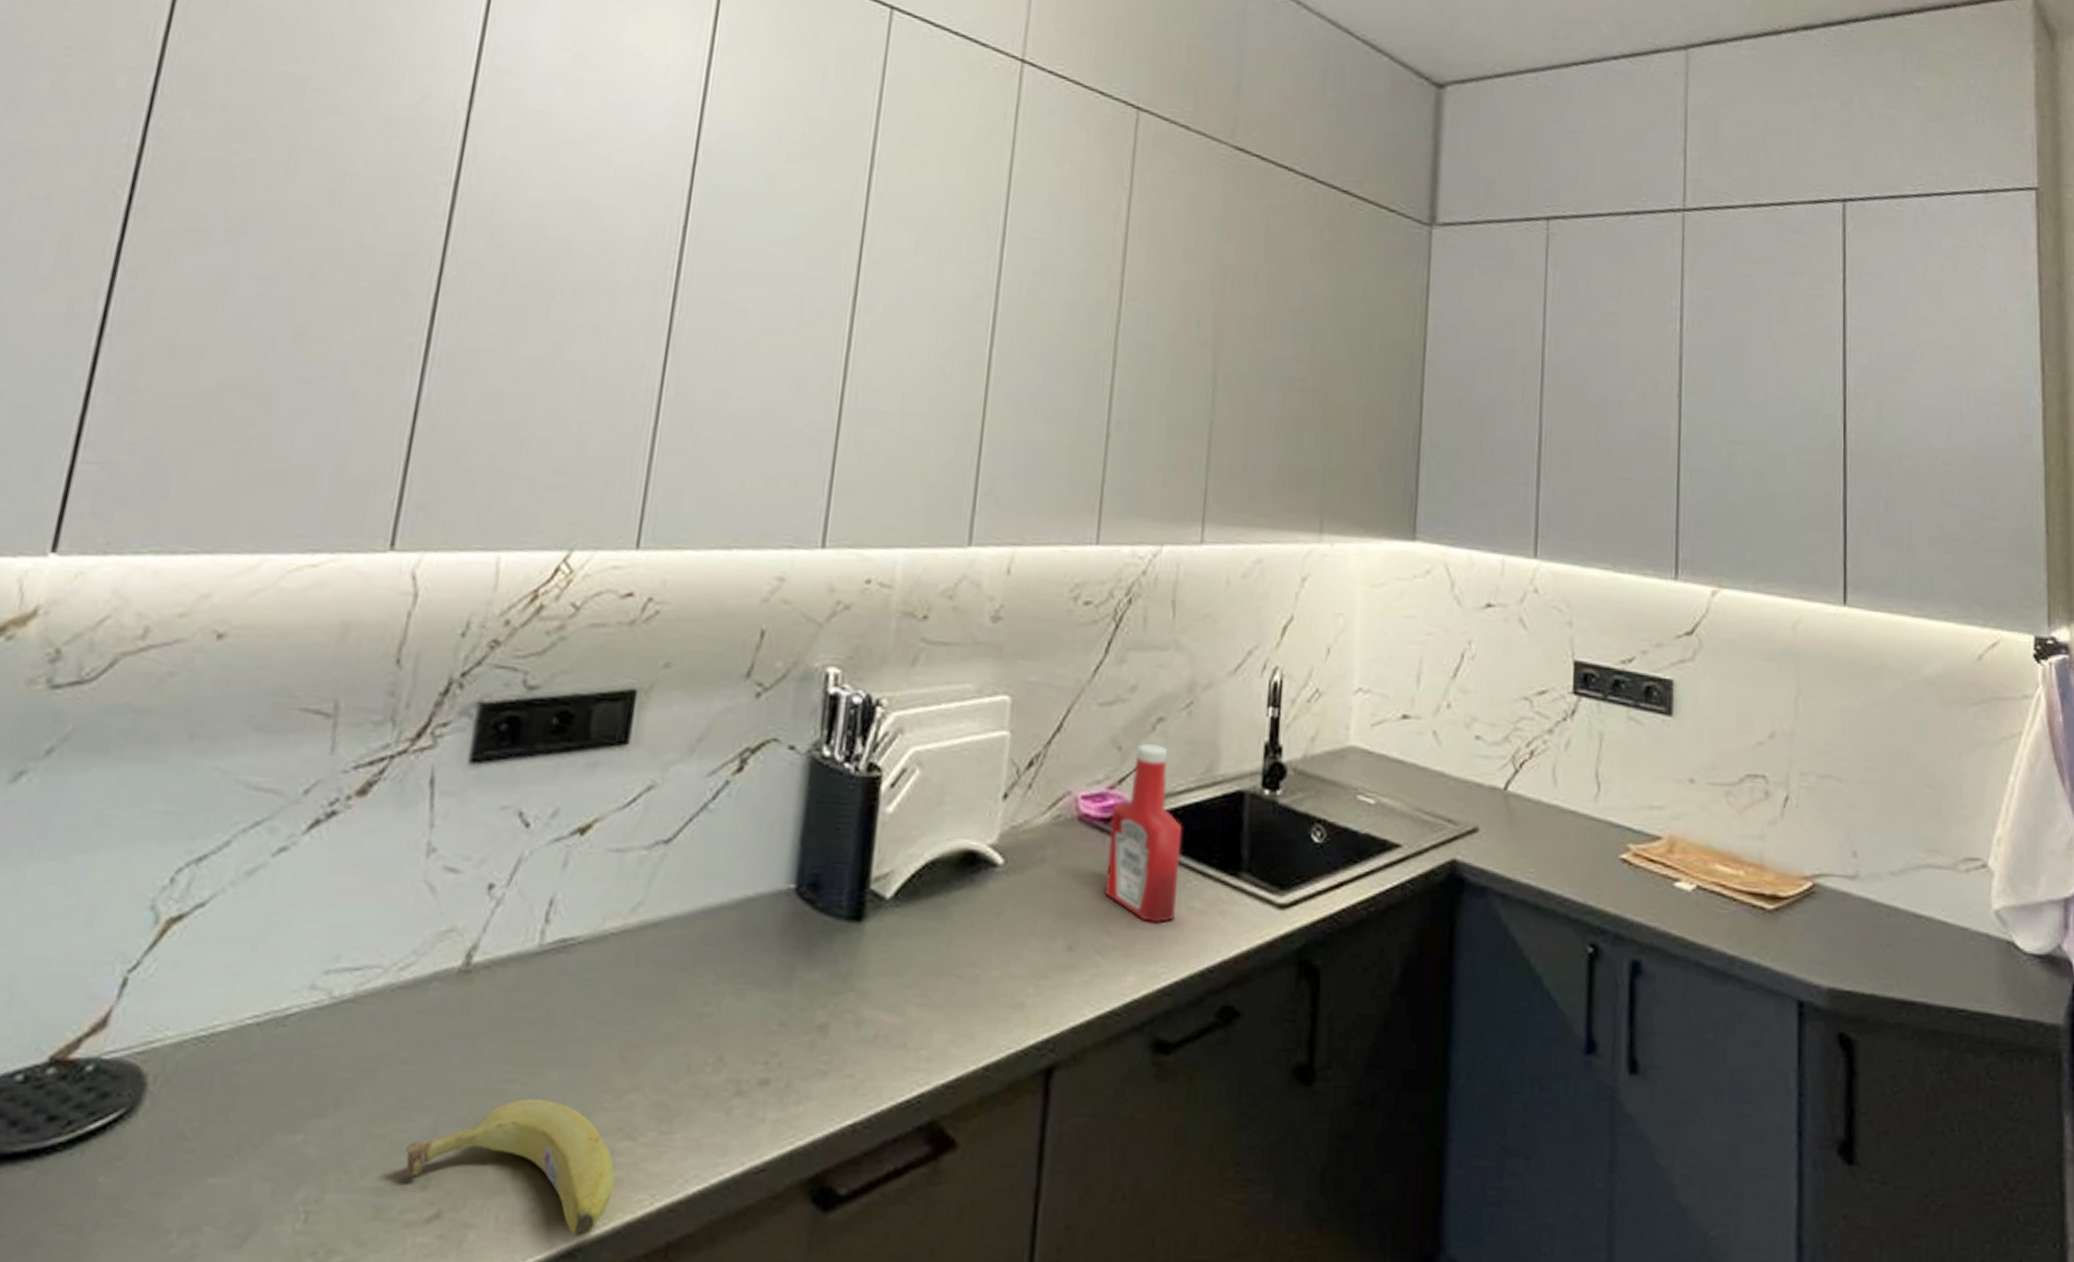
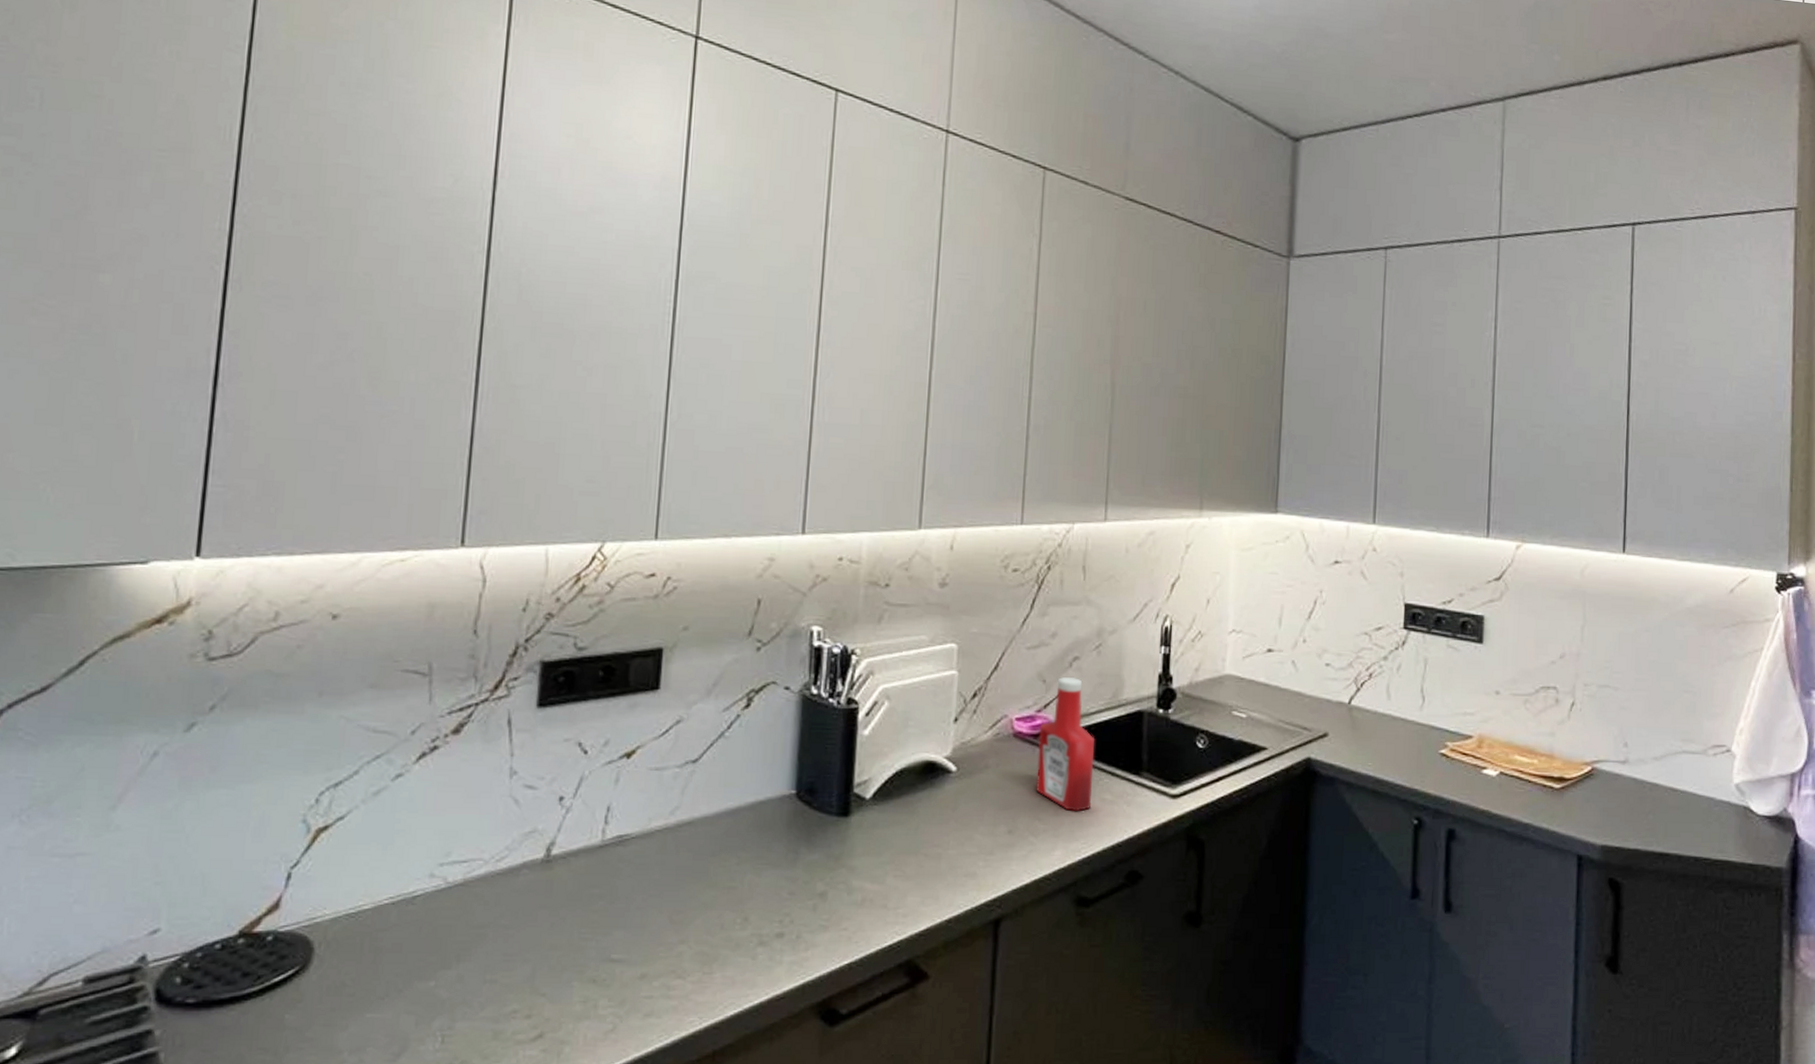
fruit: present [405,1099,615,1236] -> none [513,952,672,1048]

